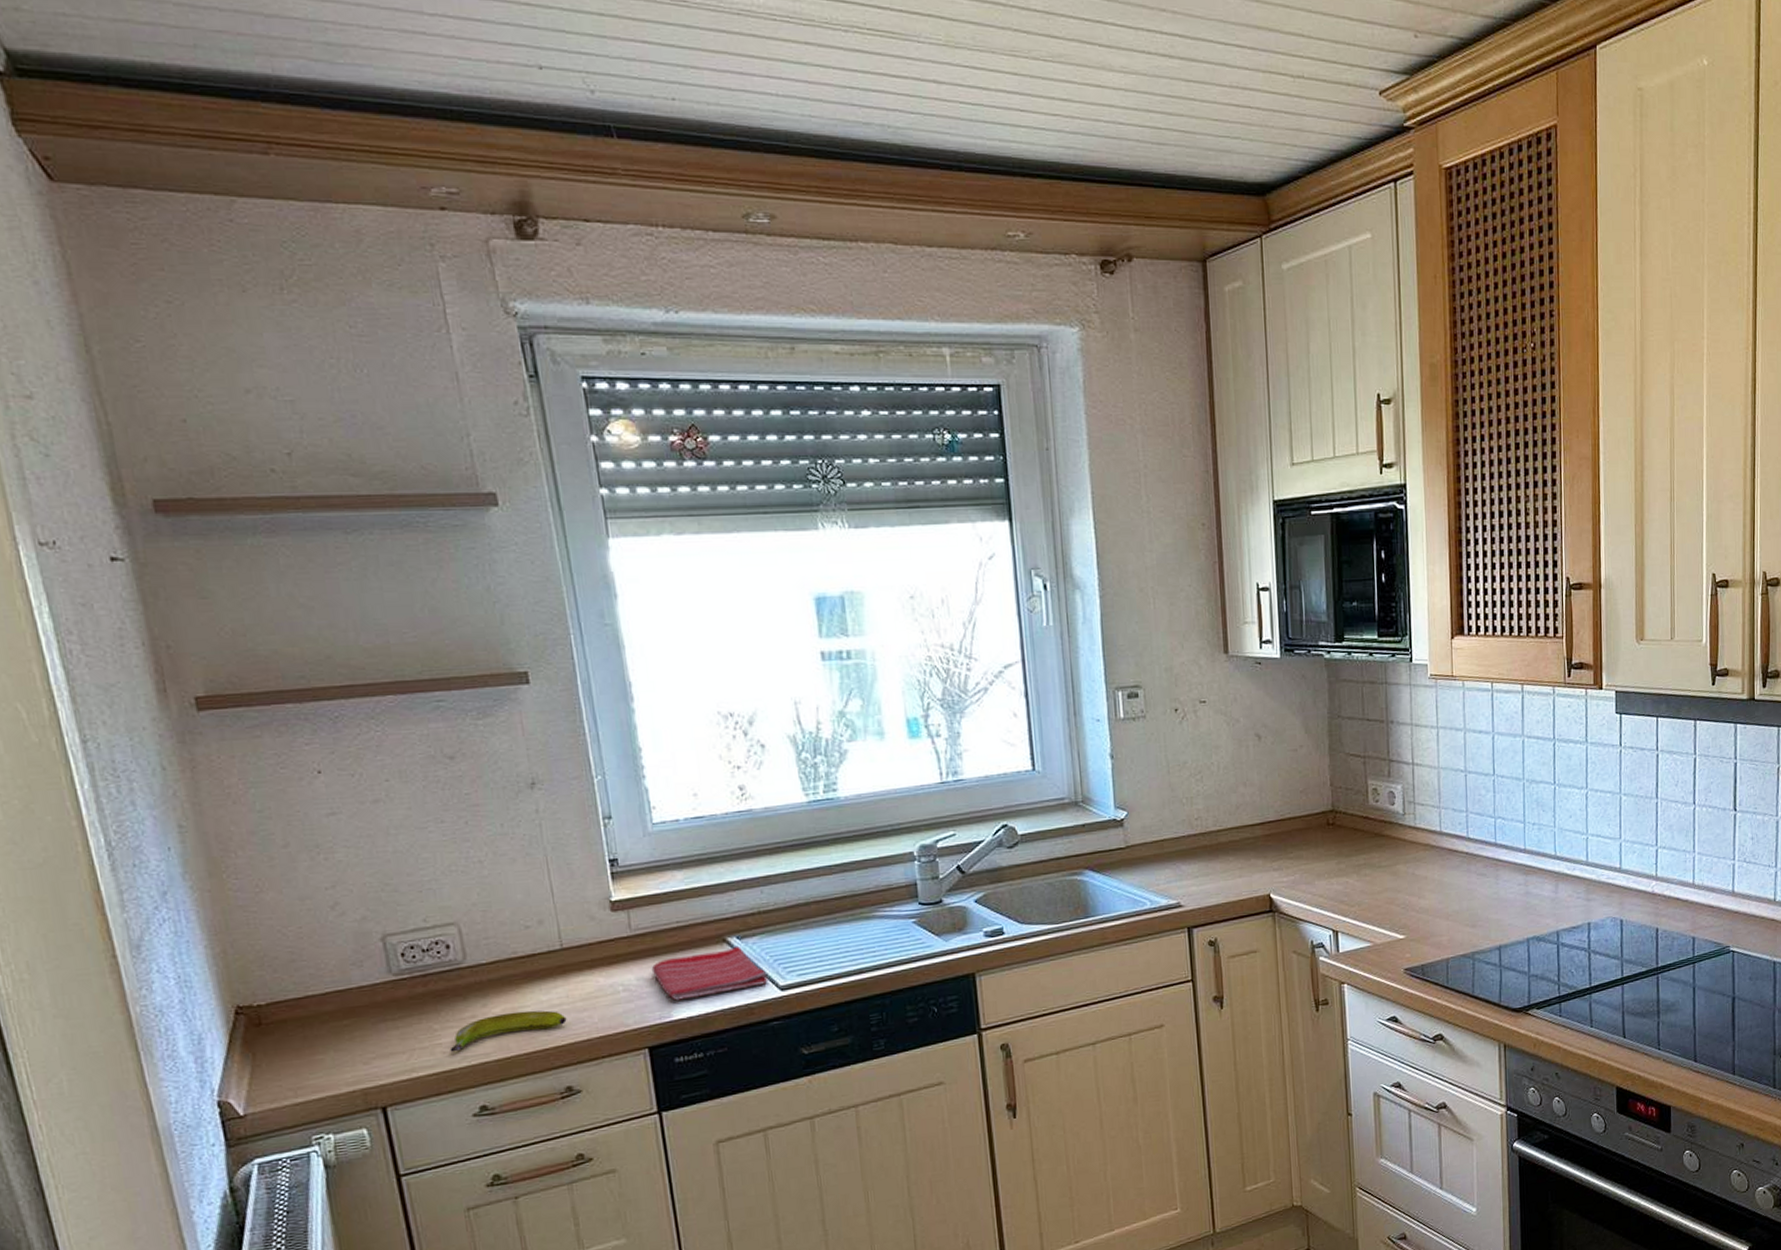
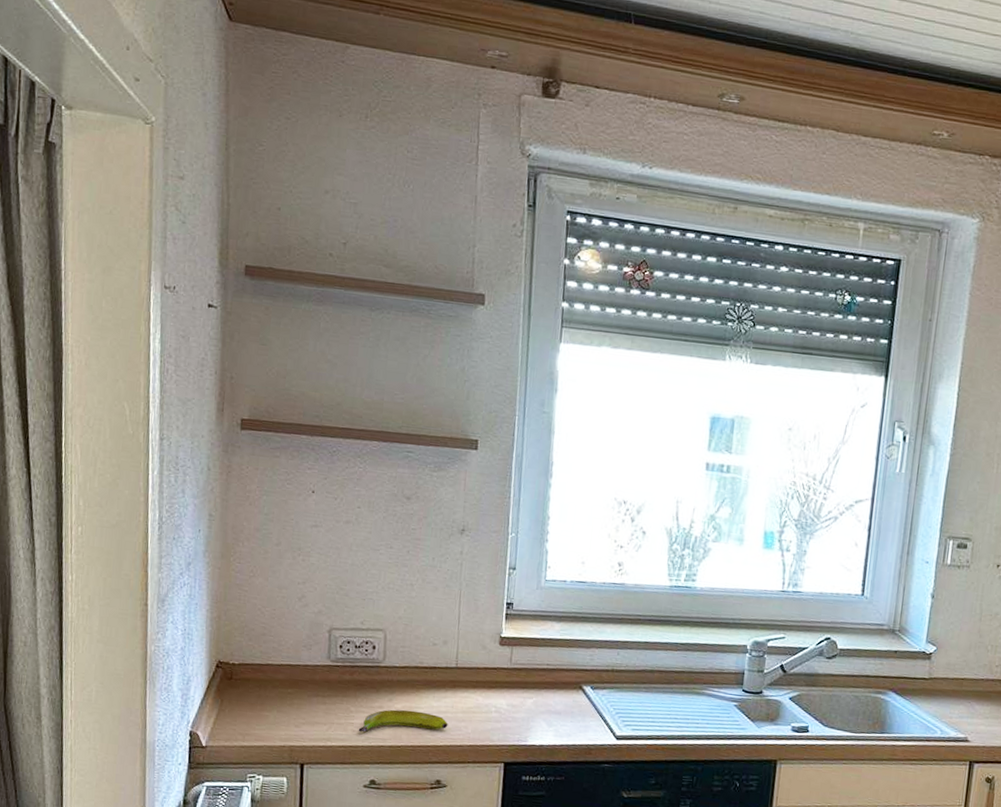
dish towel: present [651,945,768,1001] -> none [519,693,608,732]

